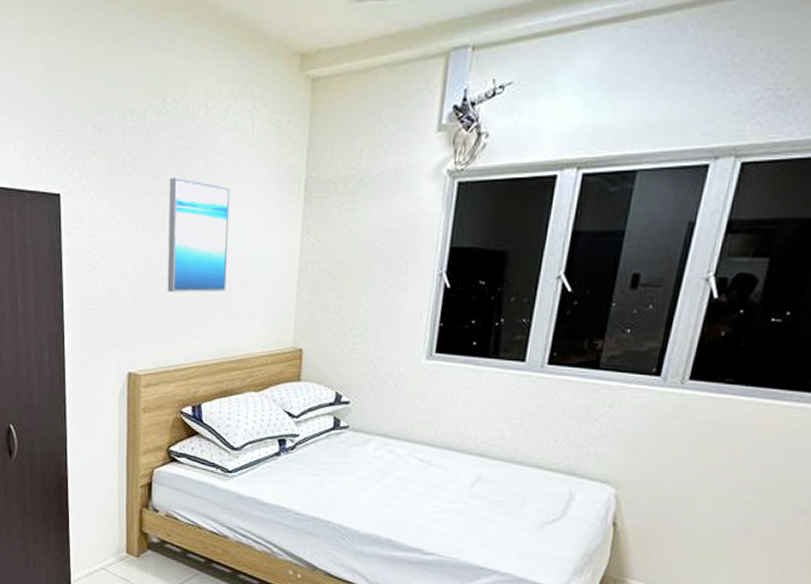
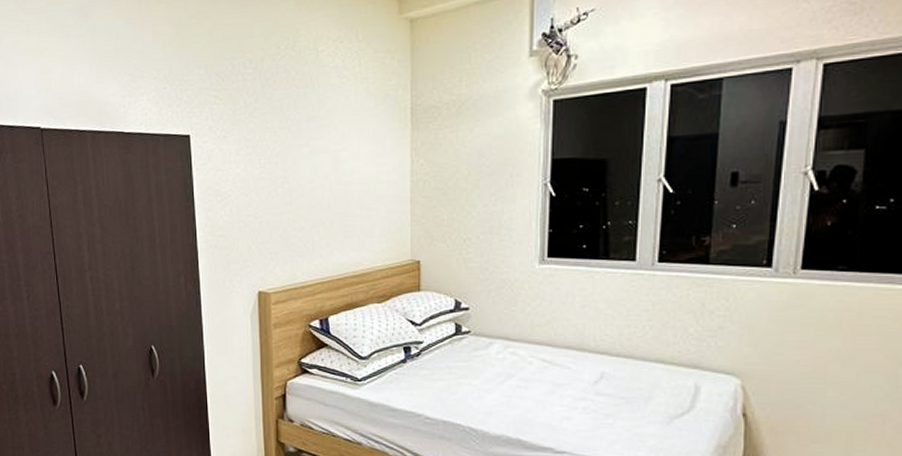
wall art: present [167,177,231,293] -> none [288,113,345,216]

